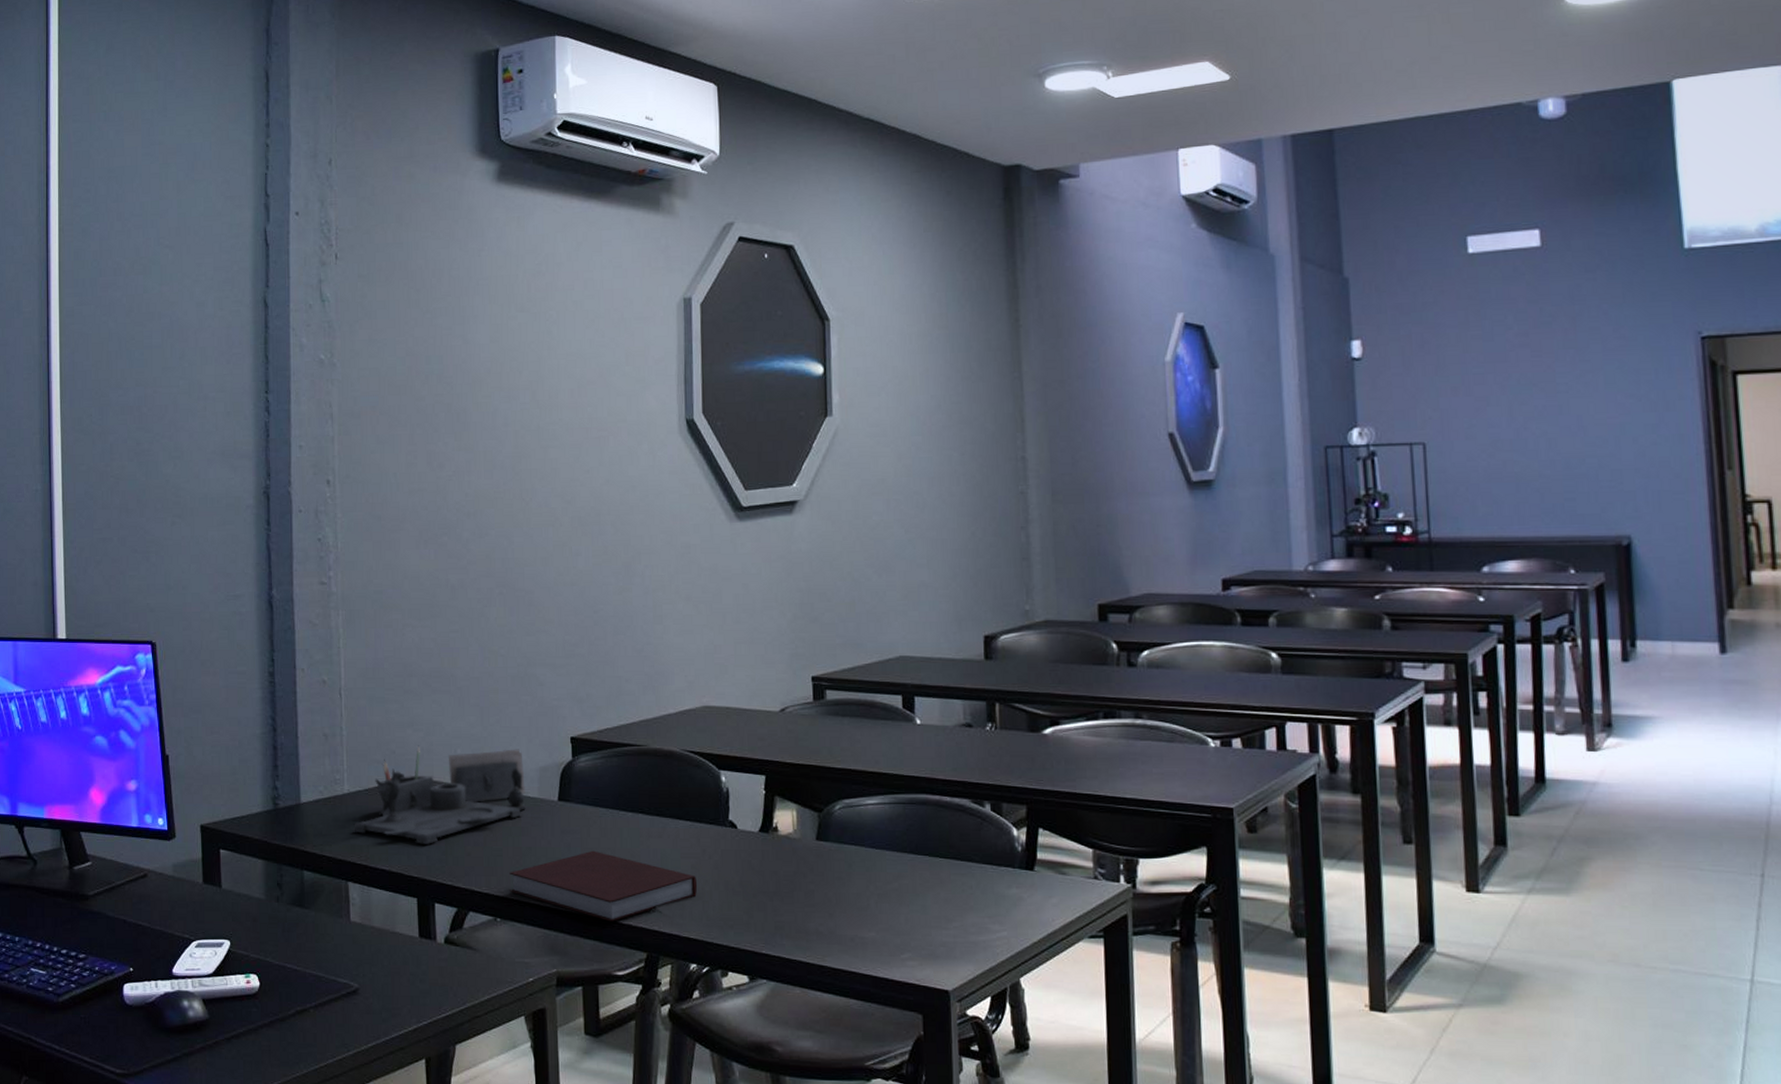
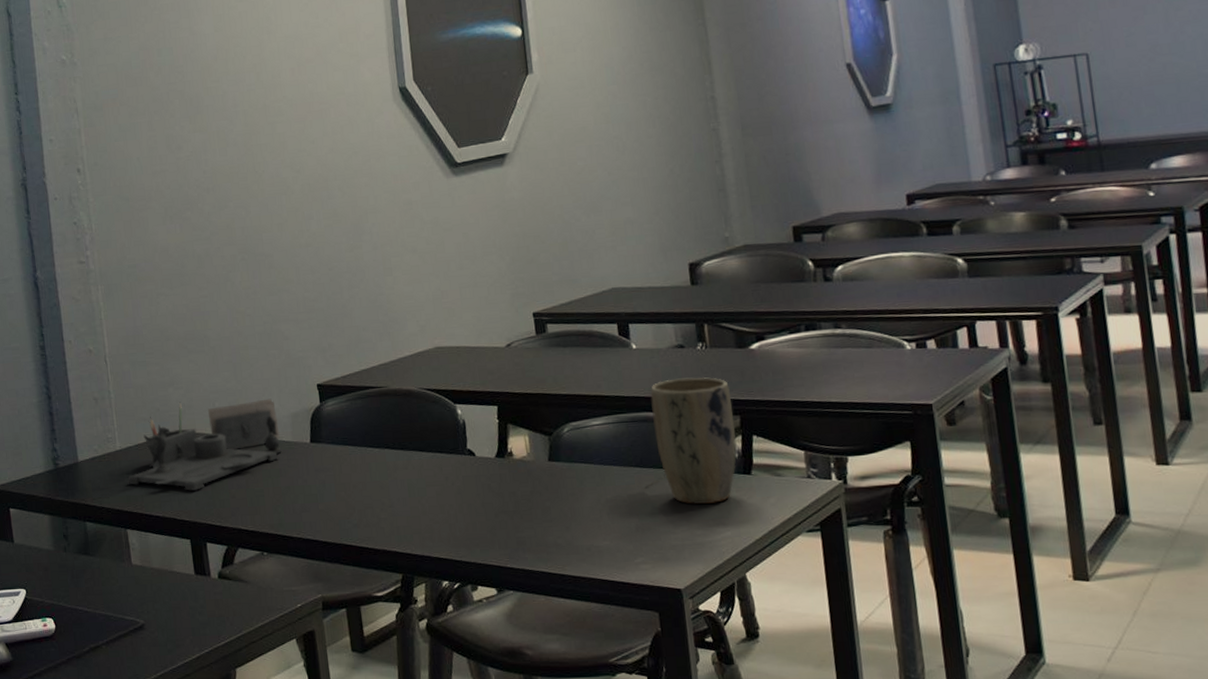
notebook: present [509,850,697,922] -> none [271,485,443,549]
plant pot: none [932,760,1021,899] -> present [650,376,737,504]

